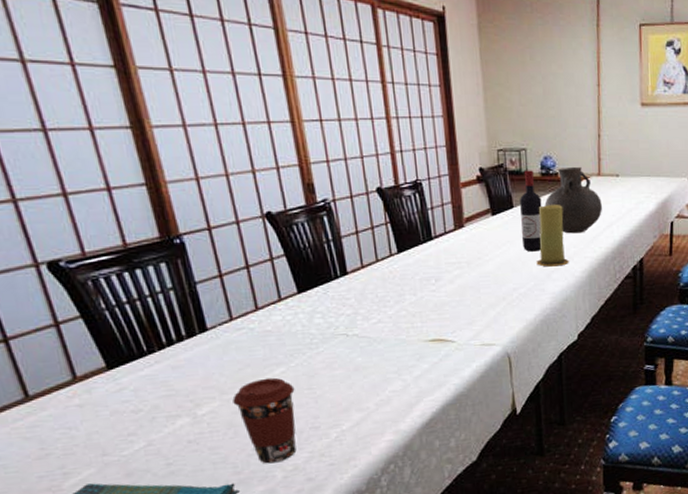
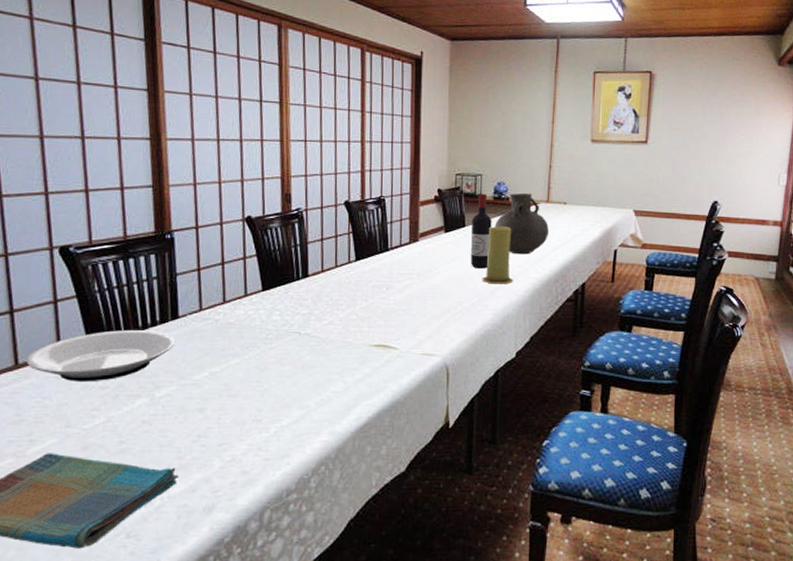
plate: none [37,346,209,408] -> present [27,330,175,381]
coffee cup: present [232,377,297,464] -> none [188,367,245,452]

